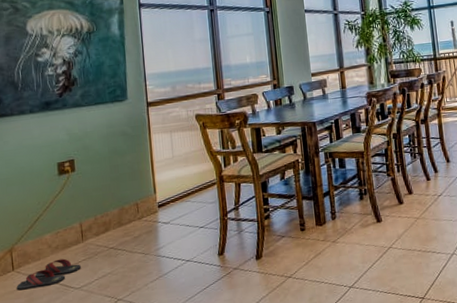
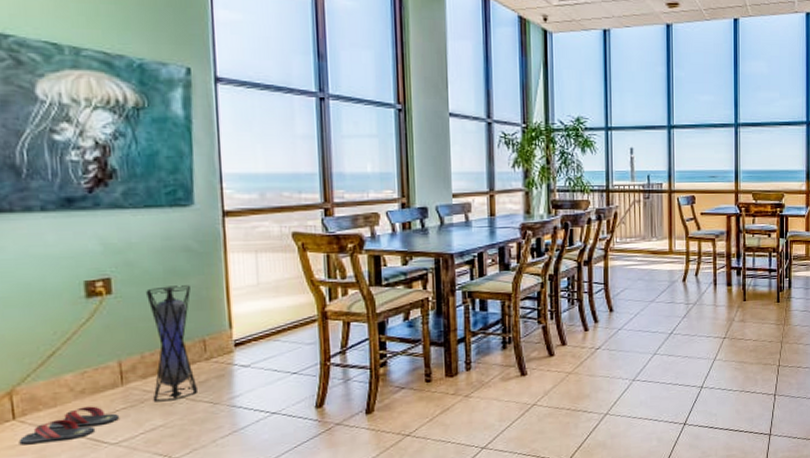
lantern: none [97,161,133,254] -> present [146,285,197,402]

